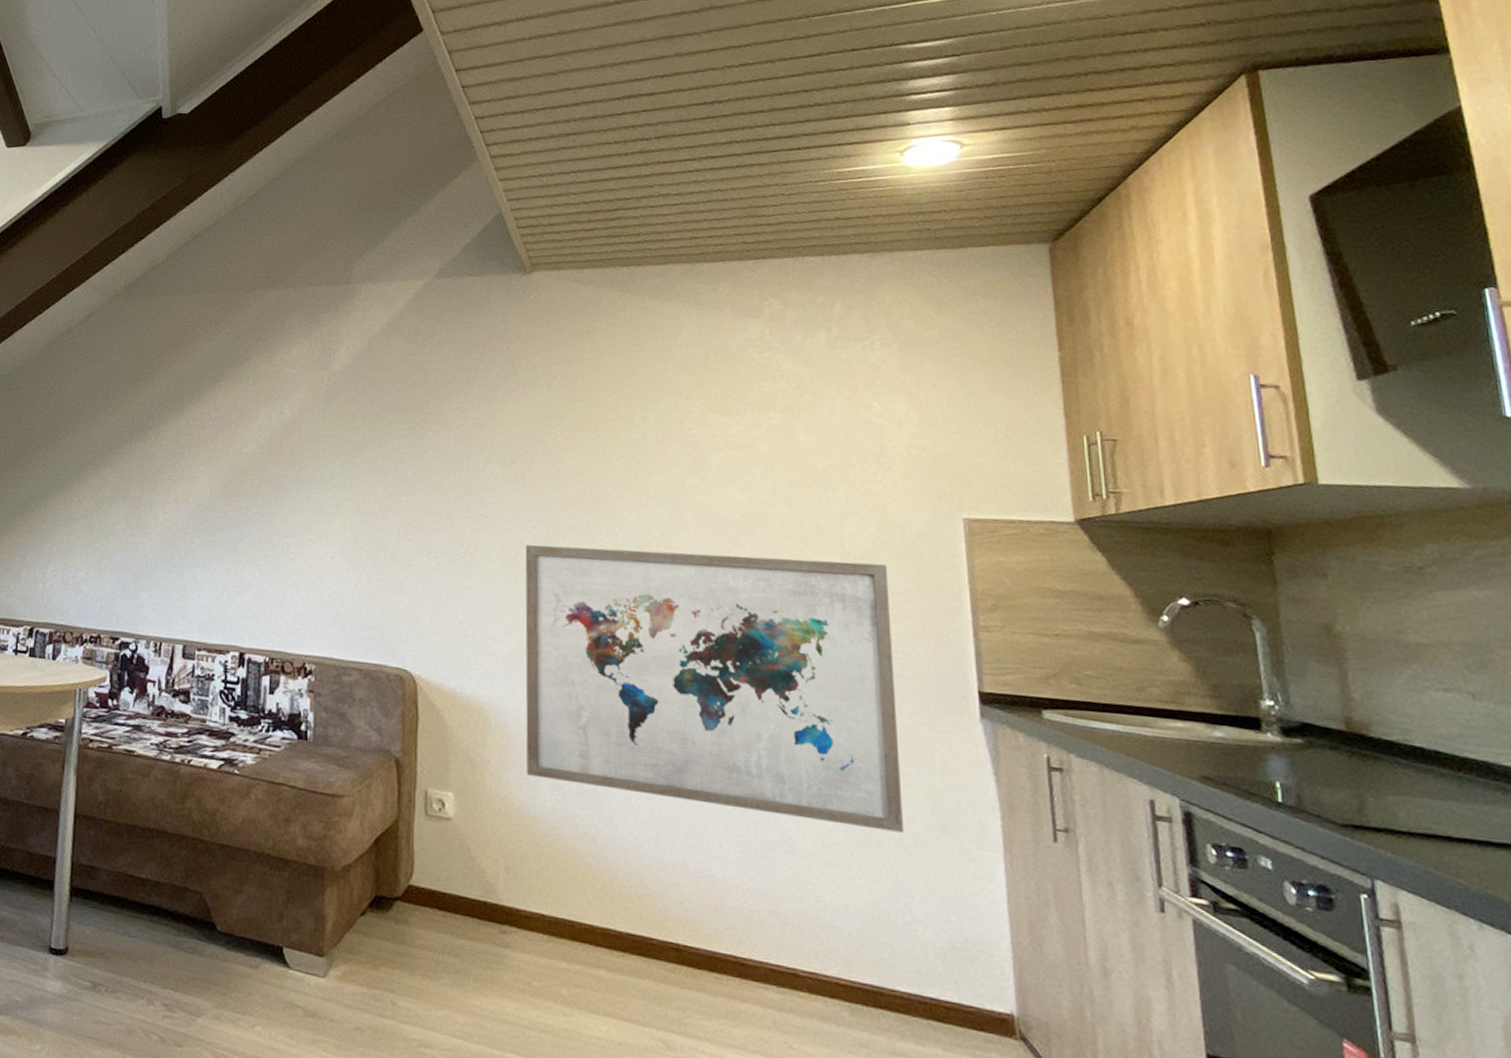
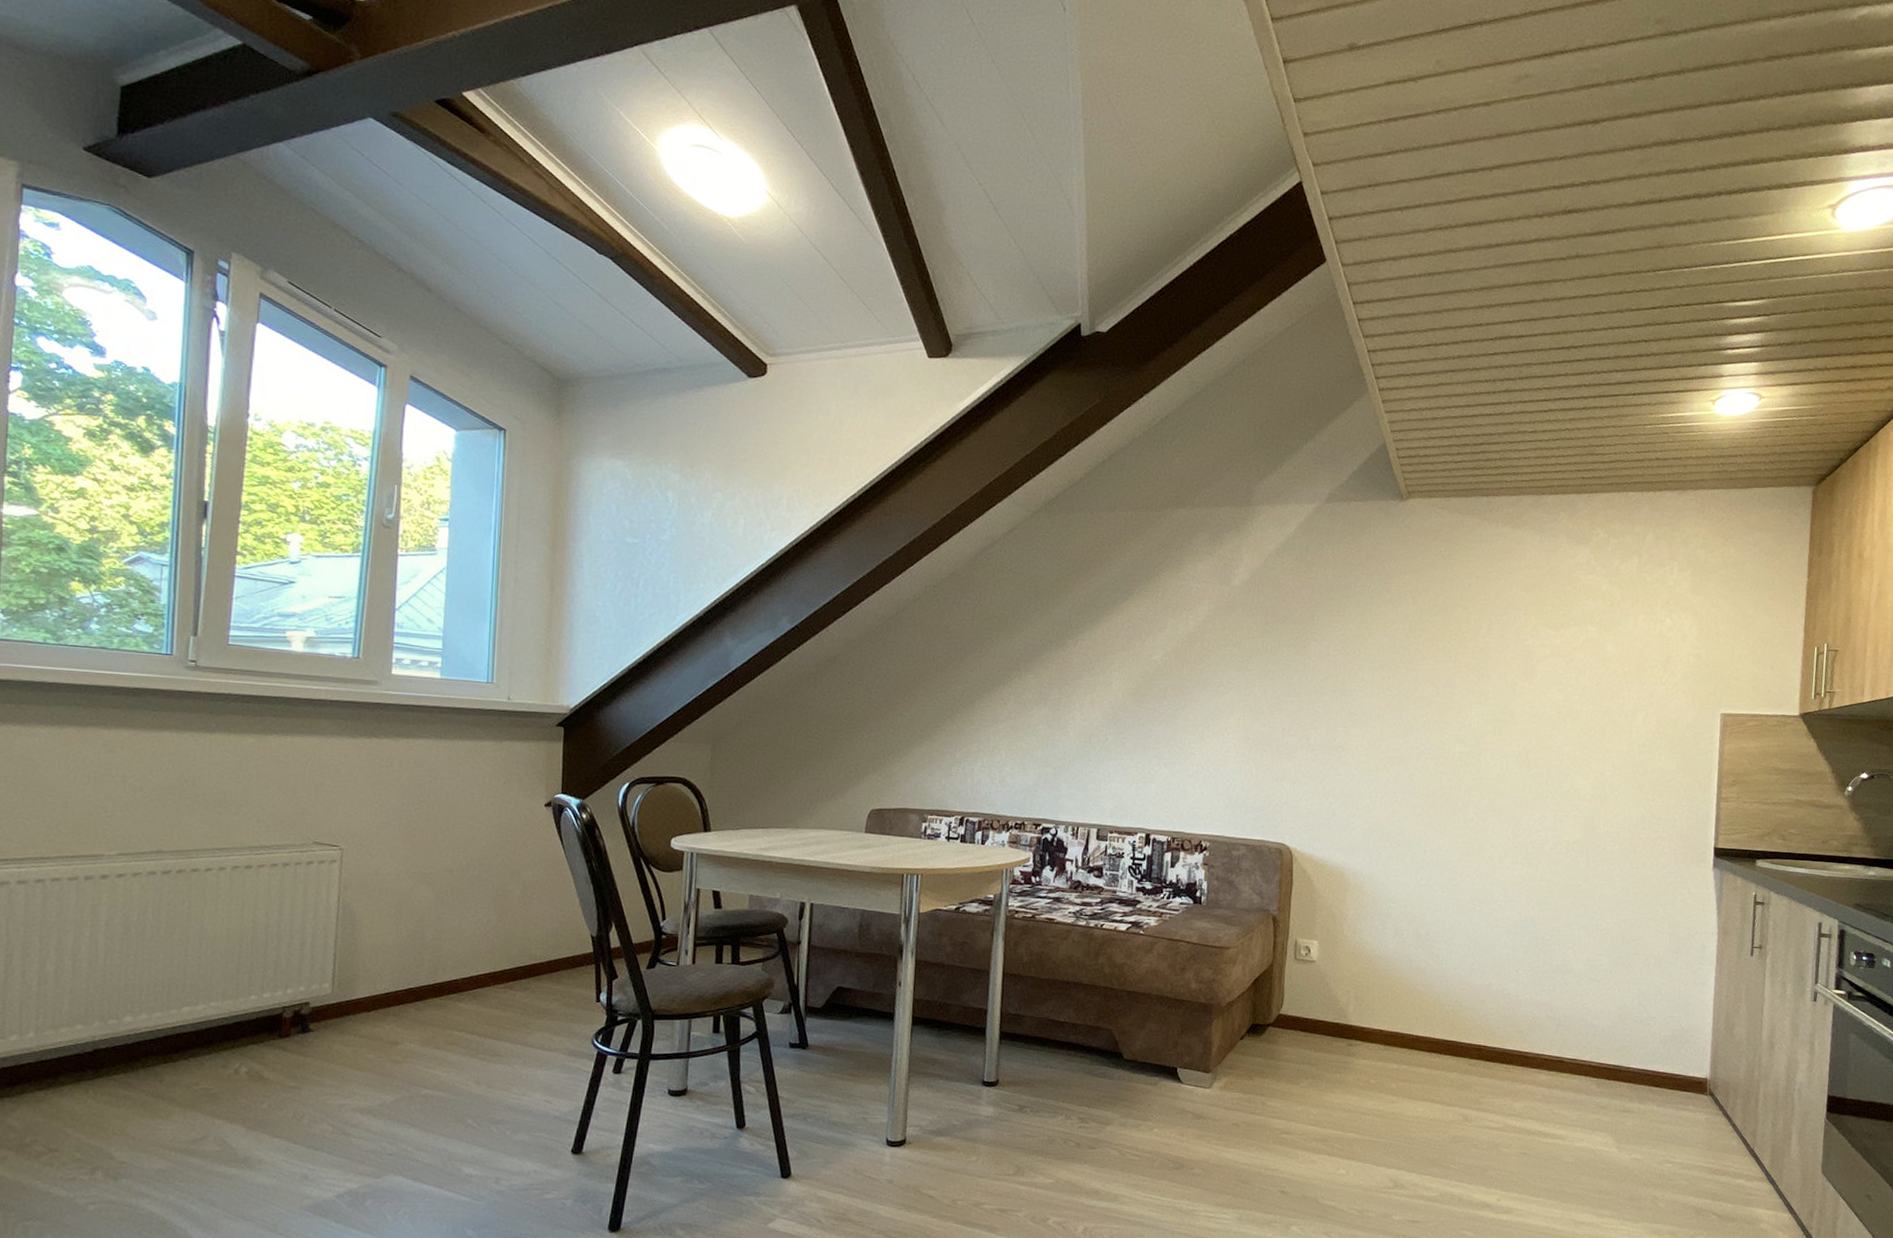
wall art: present [525,545,905,832] -> none [1375,738,1661,954]

